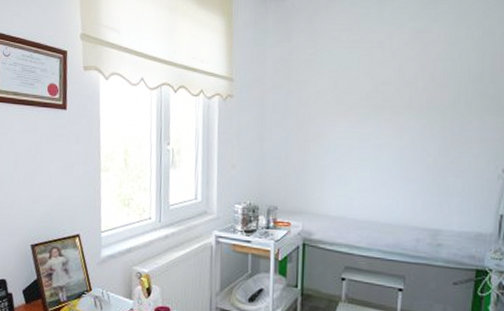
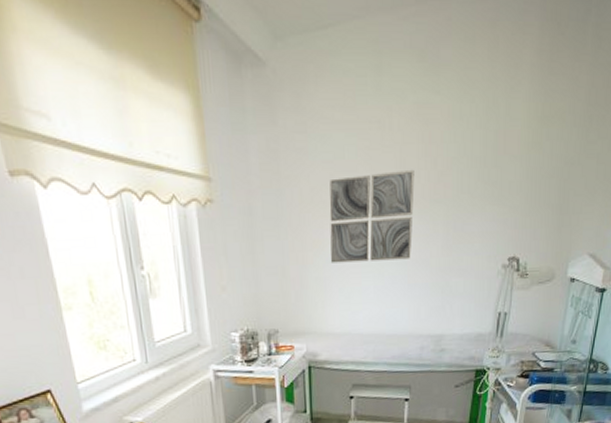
wall art: none [331,80,412,157] -> present [329,169,415,263]

